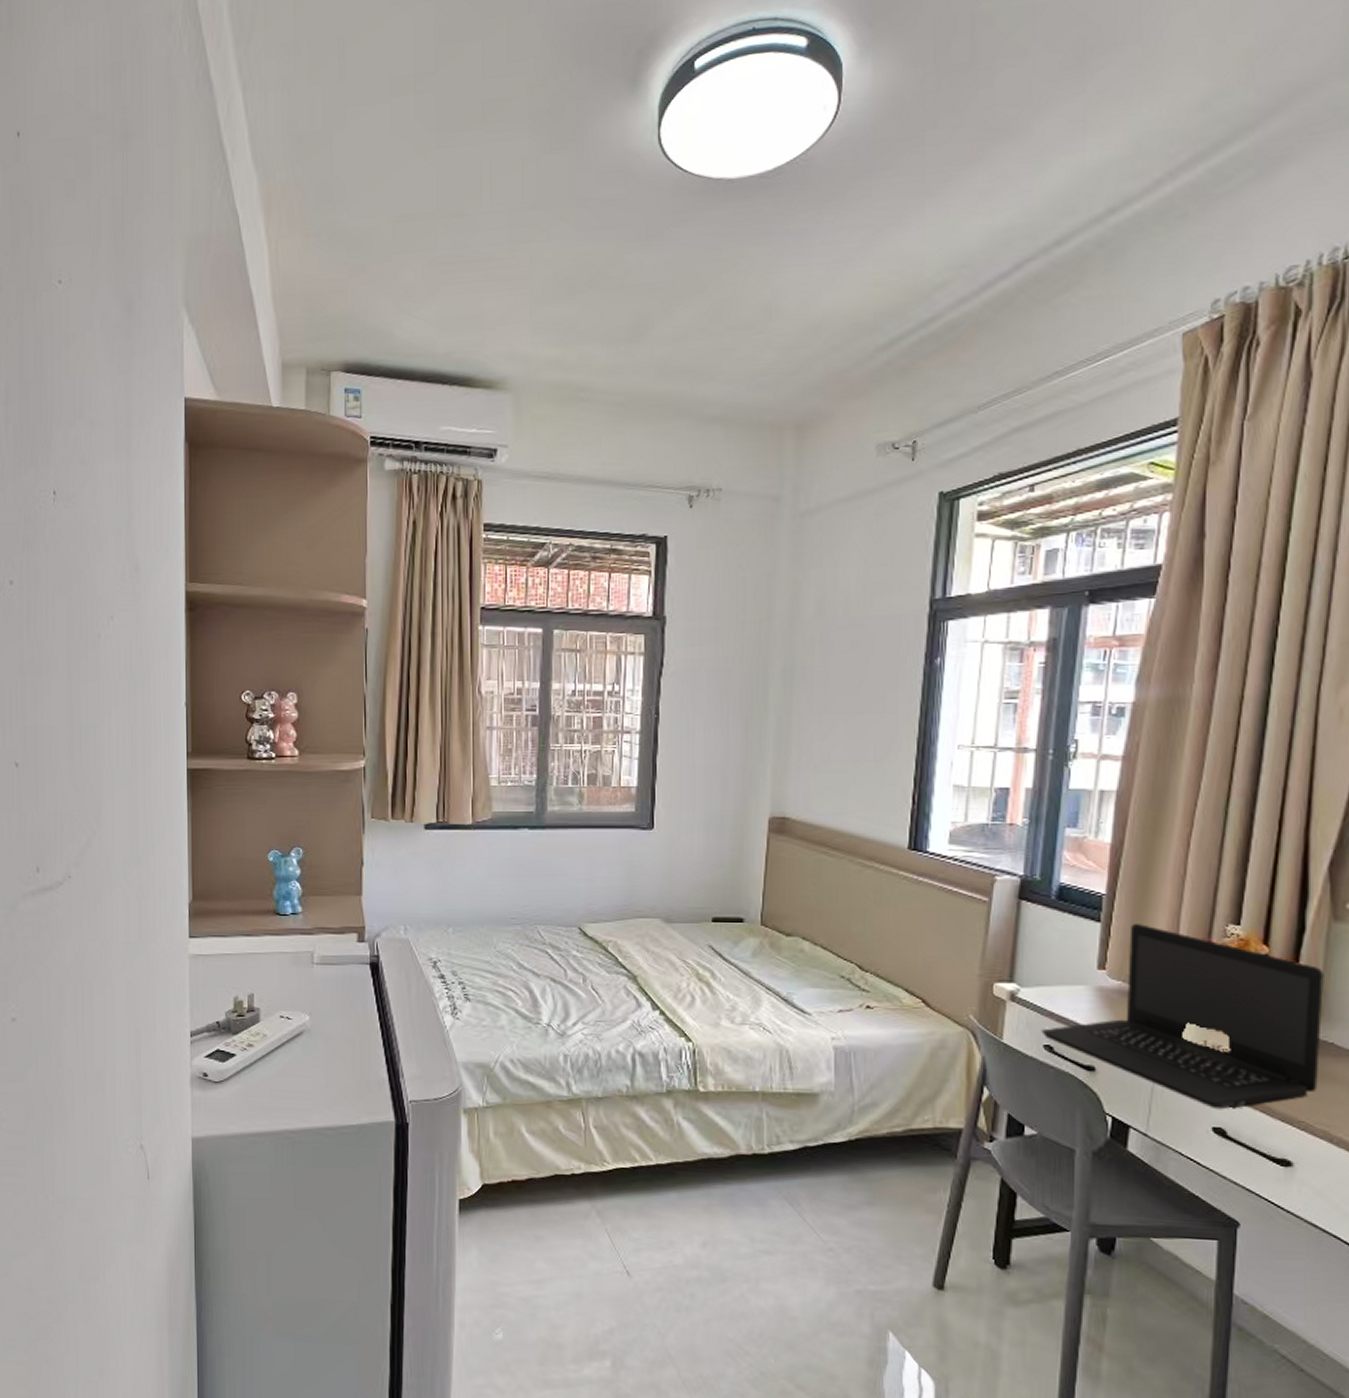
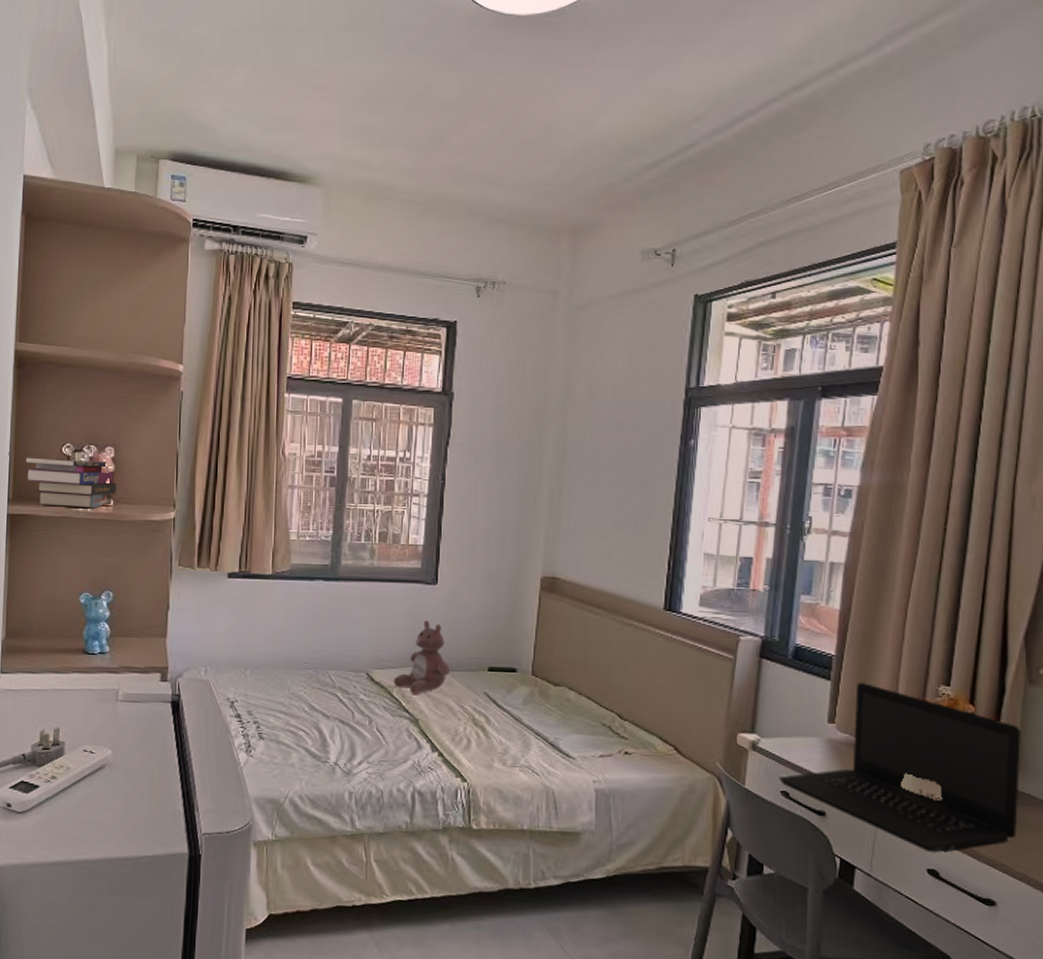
books: none [203,707,301,760] -> present [25,457,116,509]
stuffed animal: none [608,868,669,950] -> present [393,620,449,696]

